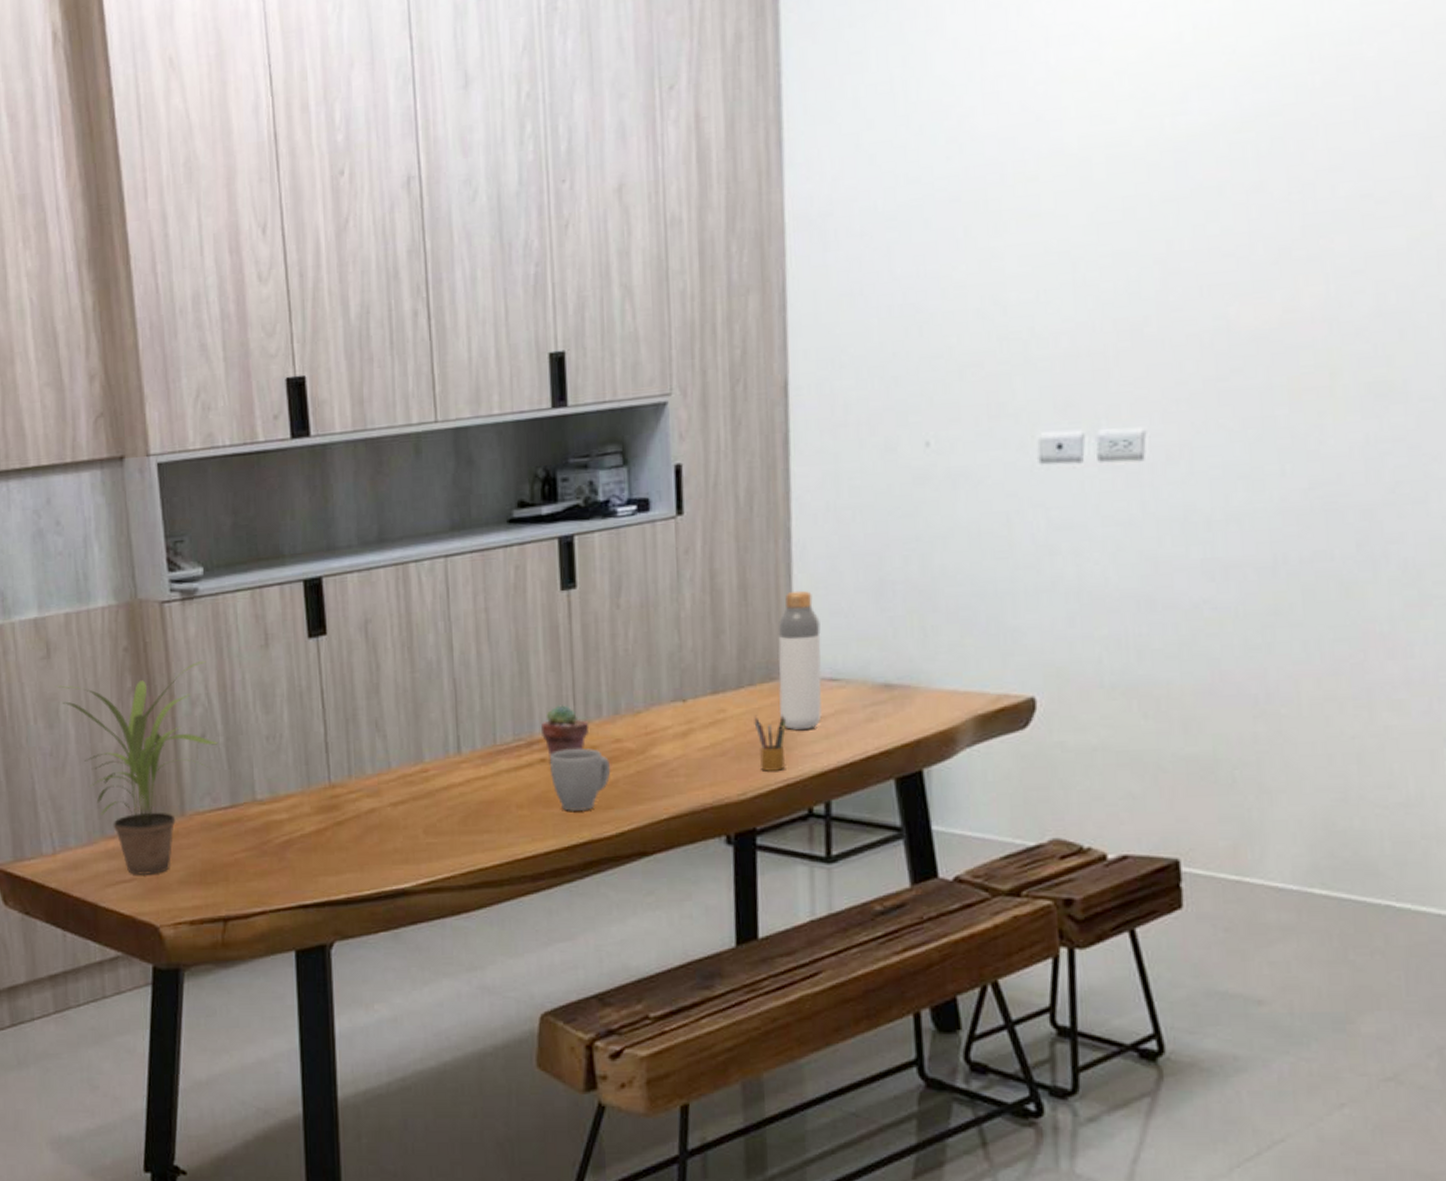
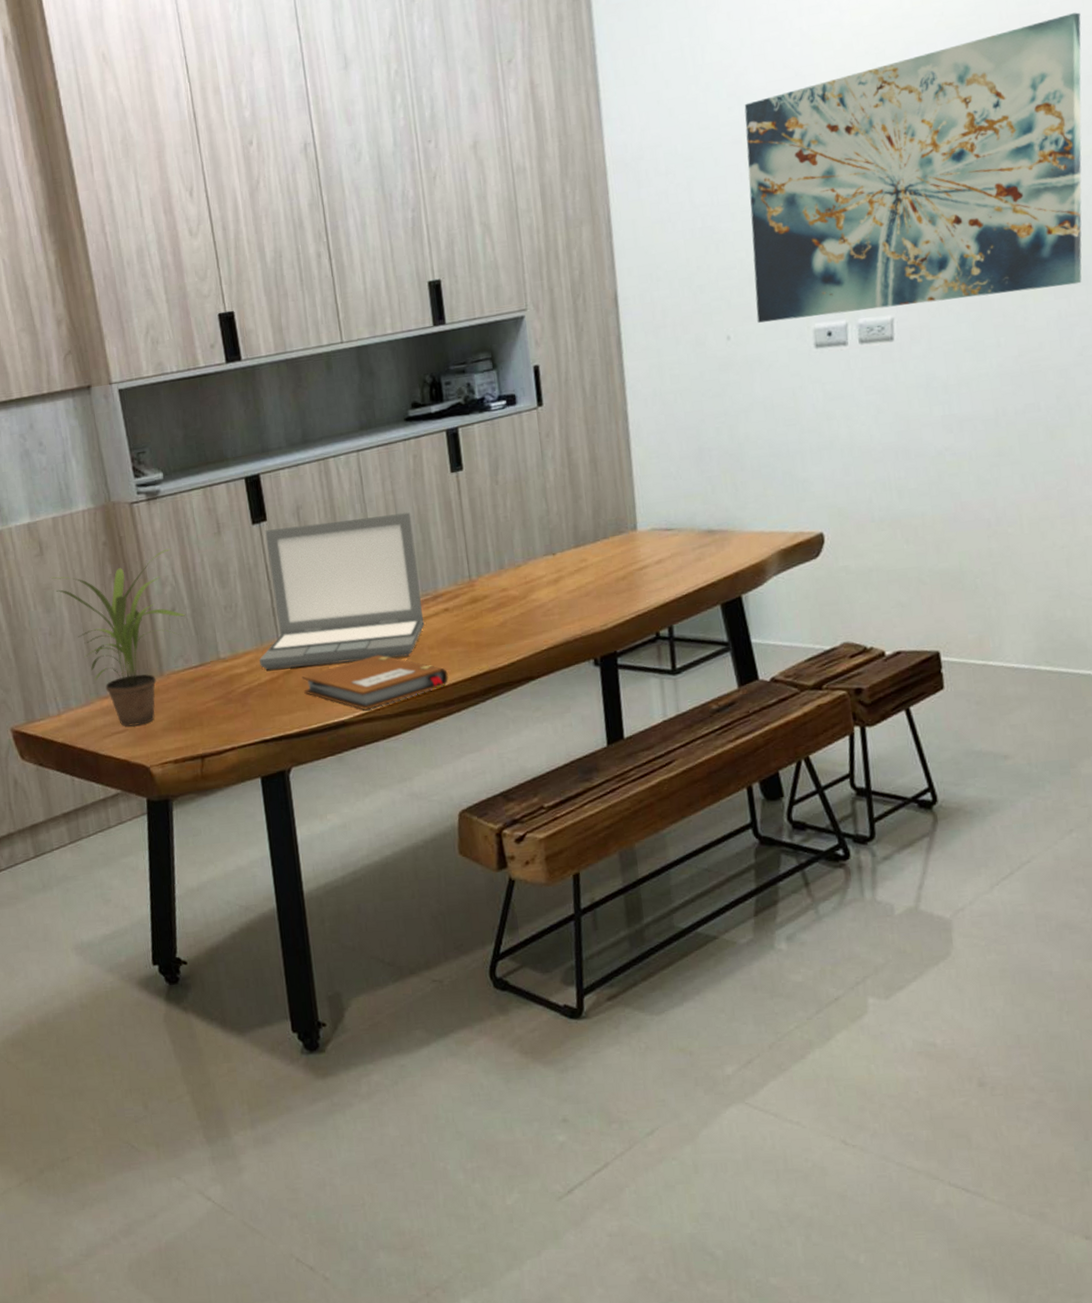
laptop: none [303,635,514,819] -> present [258,512,425,670]
notebook: none [355,810,539,877] -> present [301,655,449,710]
potted succulent: present [541,705,590,758] -> none [443,564,482,608]
mug: present [549,748,611,811] -> none [452,597,501,649]
pencil box: present [754,715,786,771] -> none [609,560,636,606]
bottle: present [777,590,823,730] -> none [622,460,661,571]
wall art: none [966,56,1419,428] -> present [744,12,1082,323]

